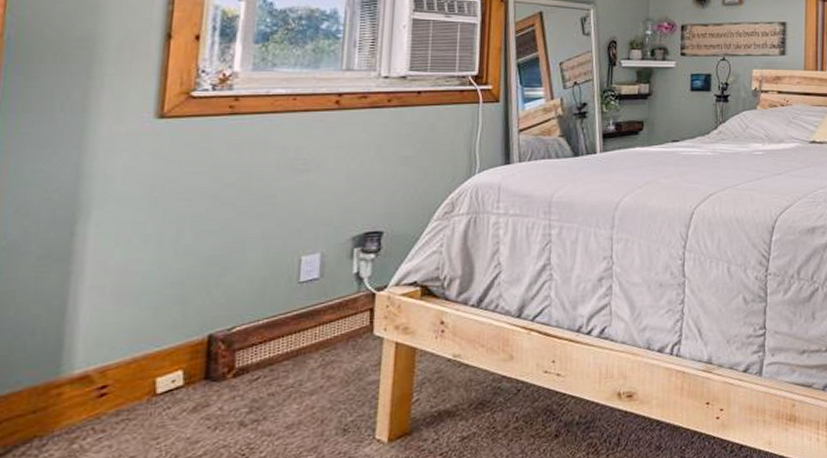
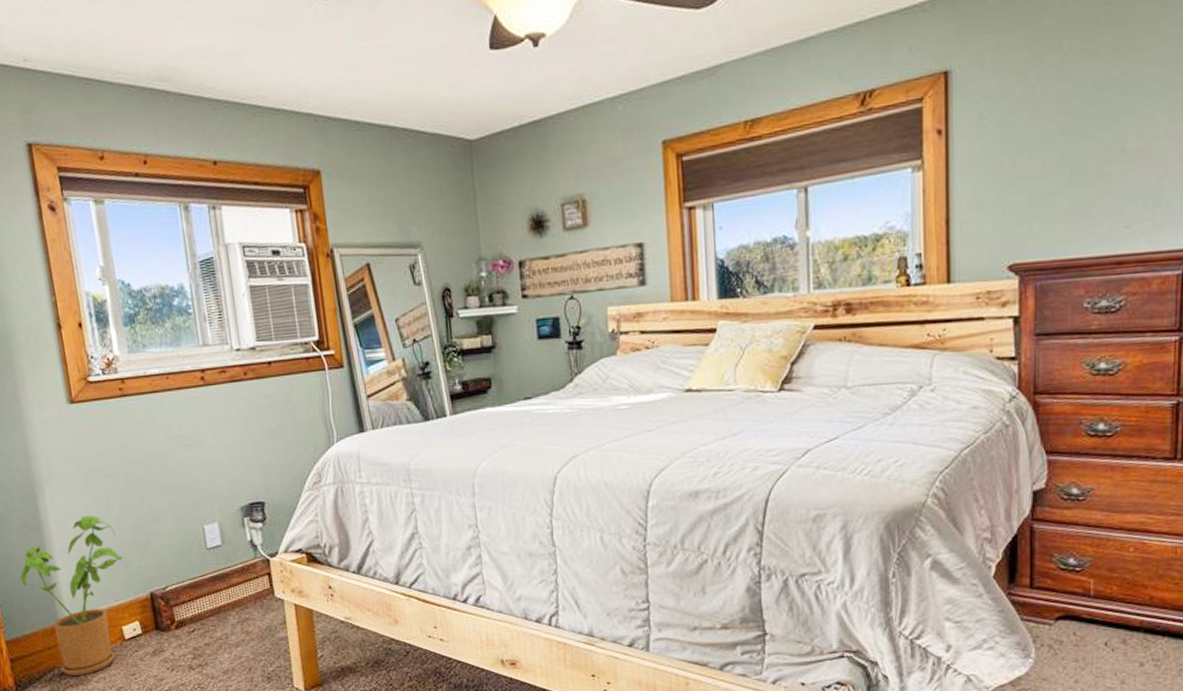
house plant: none [17,244,181,446] -> present [20,515,123,676]

